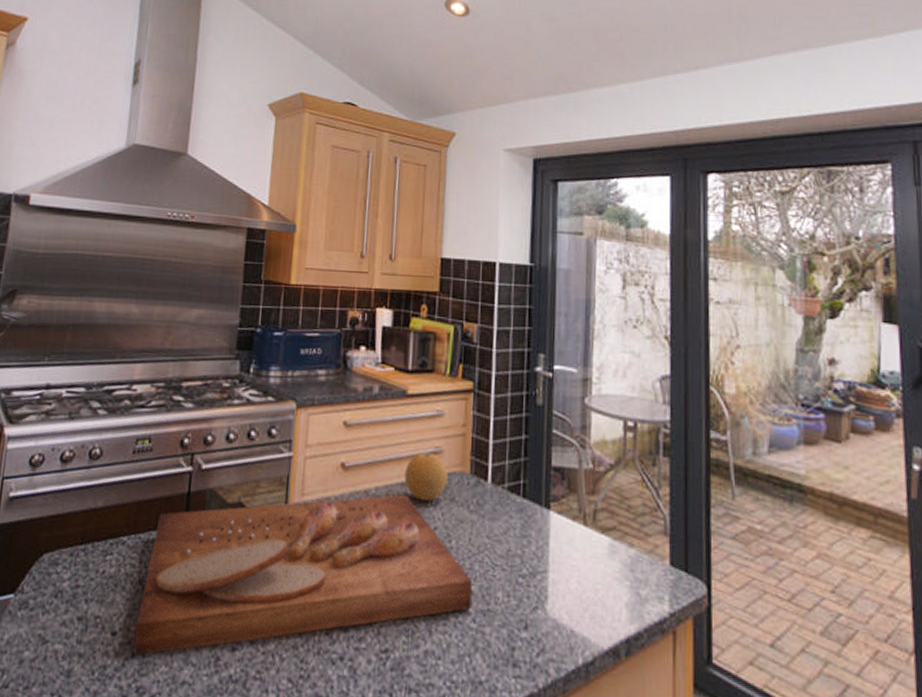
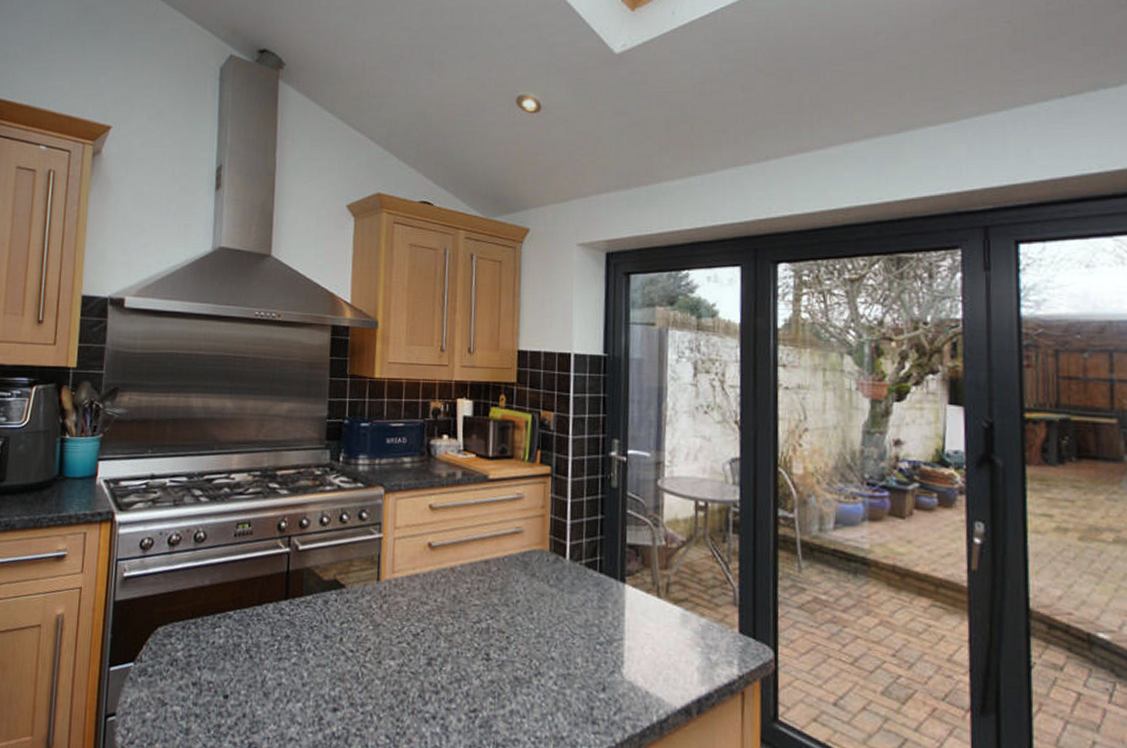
cutting board: present [133,494,472,656] -> none [244,571,553,716]
fruit: present [404,453,448,501] -> none [487,533,528,577]

